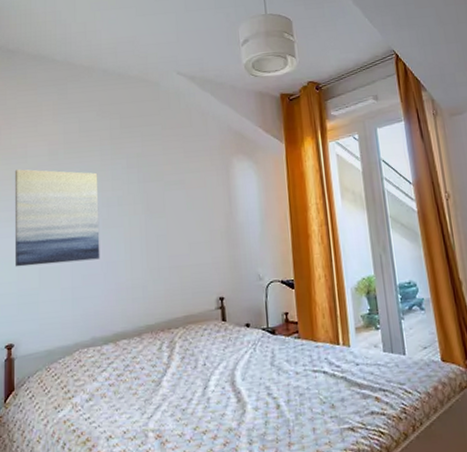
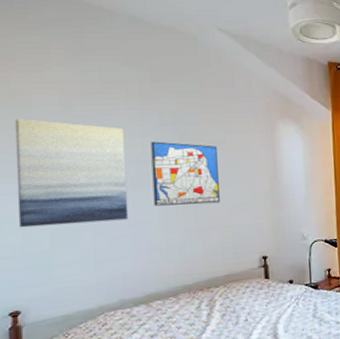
wall art: none [119,183,179,246] -> present [151,141,220,206]

